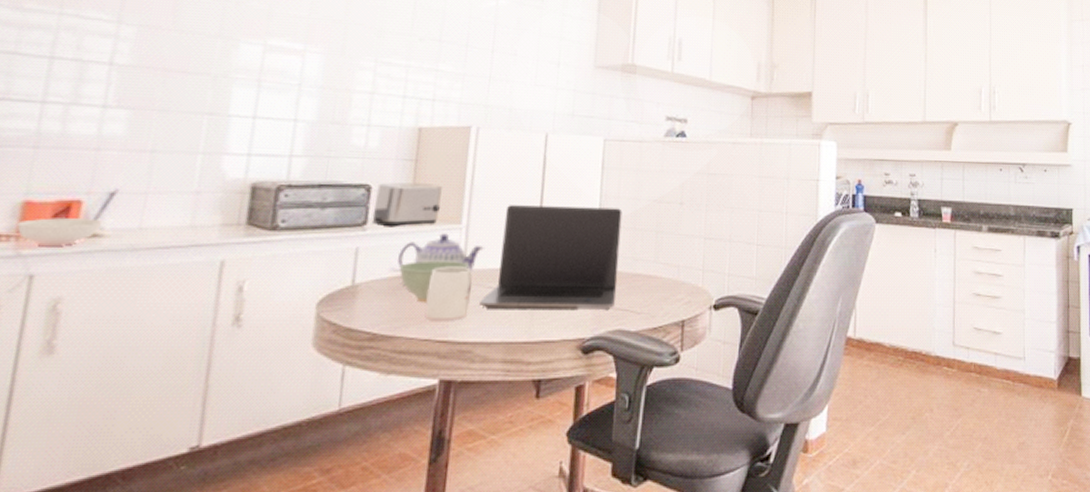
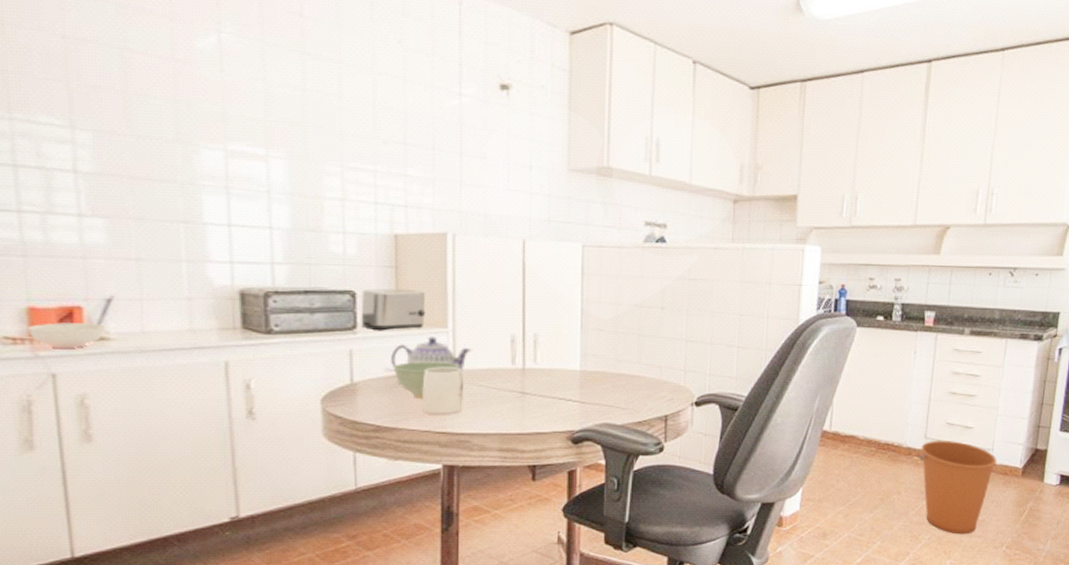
laptop computer: present [480,205,622,311] -> none [473,310,604,407]
bucket: none [949,347,1031,460] -> present [919,440,997,534]

